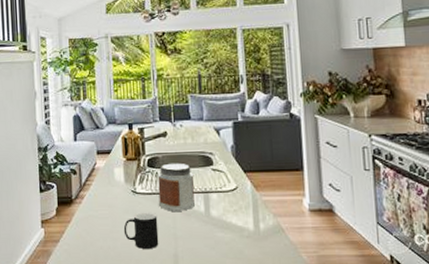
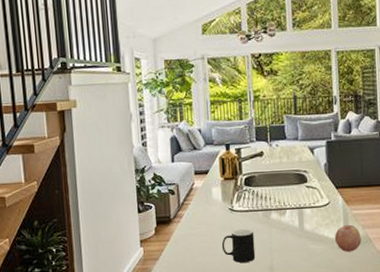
jar: present [157,163,196,211] -> none [254,181,291,227]
fruit: none [243,212,273,242] -> present [334,224,362,252]

